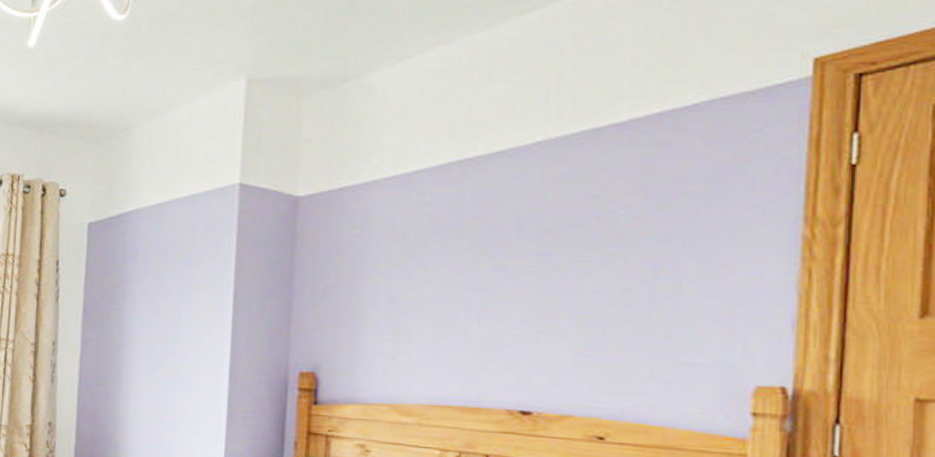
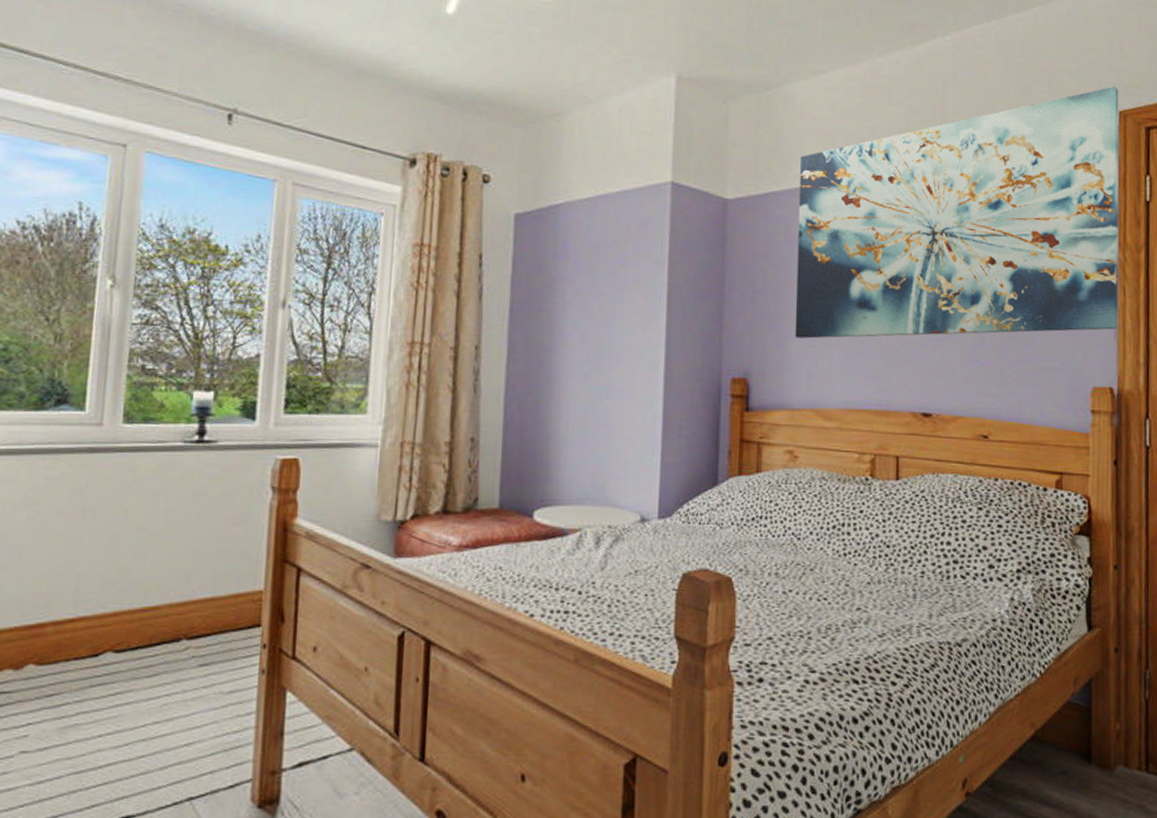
wall art: none [369,28,815,333] -> present [794,86,1119,339]

